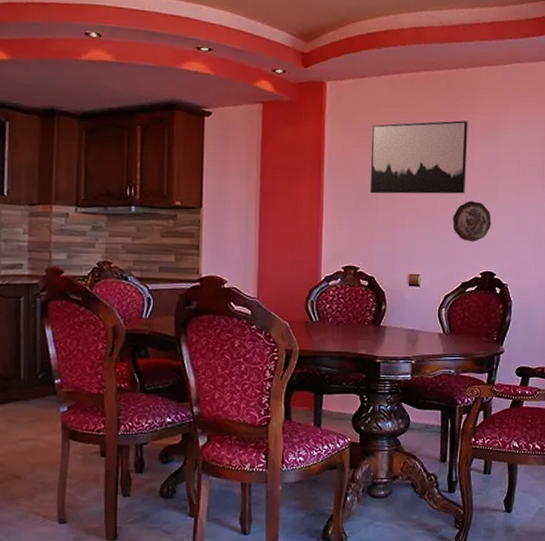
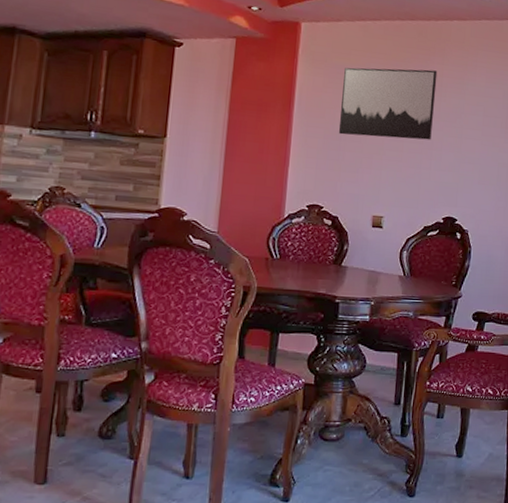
decorative plate: present [453,201,492,242] -> none [418,147,456,187]

